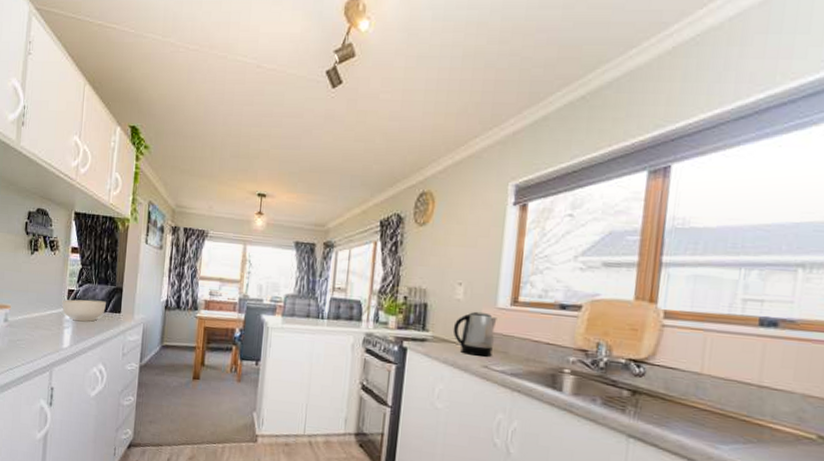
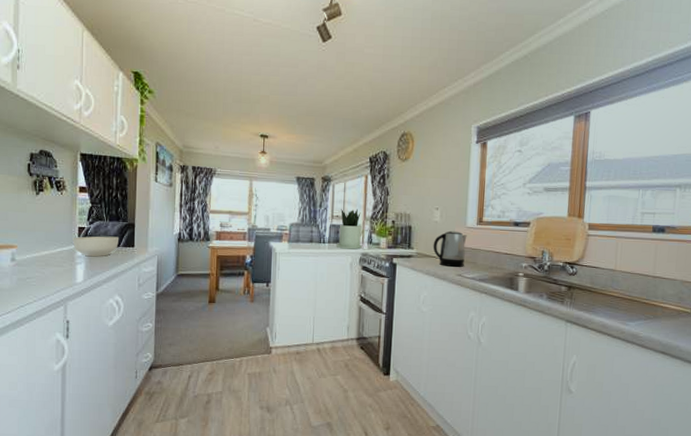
planter: none [336,280,368,329] -> present [336,209,363,250]

